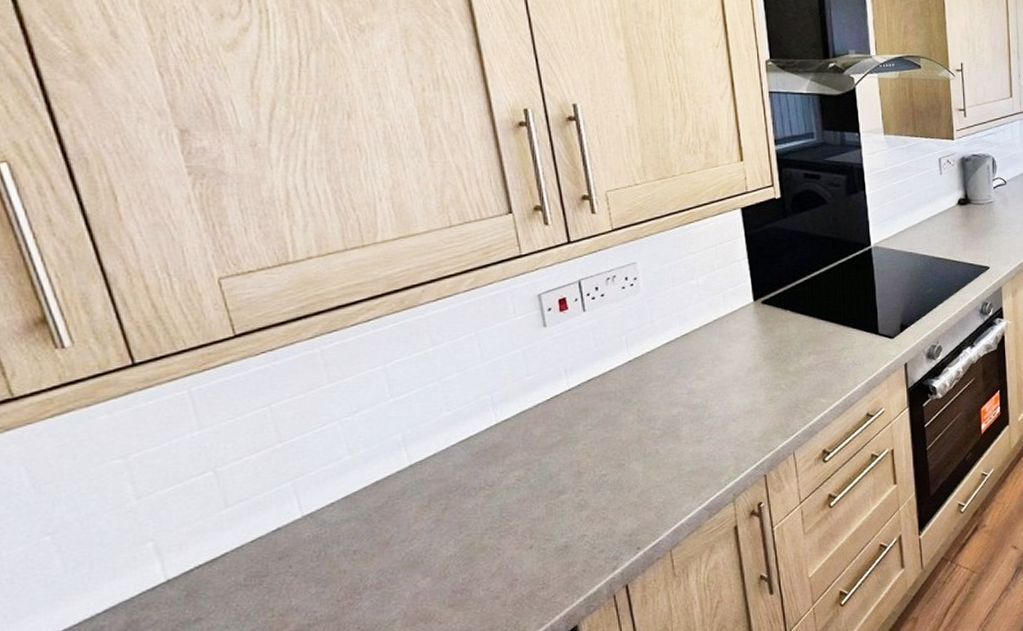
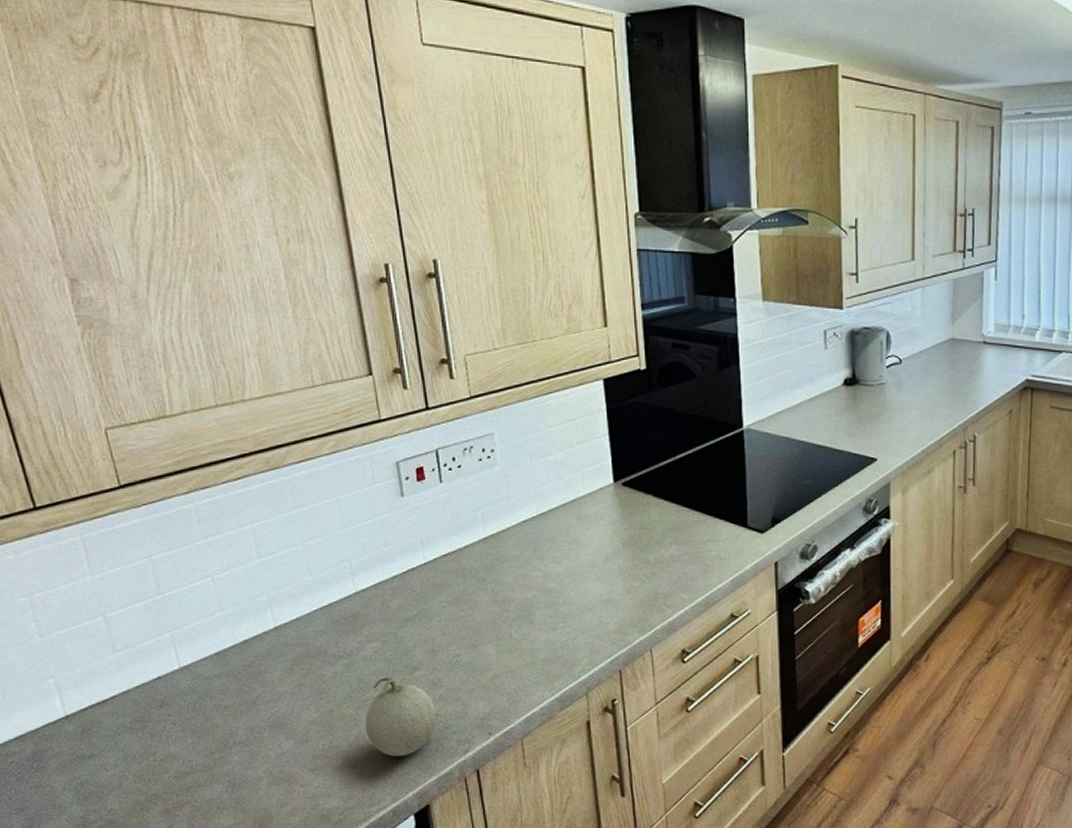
fruit: none [508,503,583,583] -> present [365,677,436,757]

